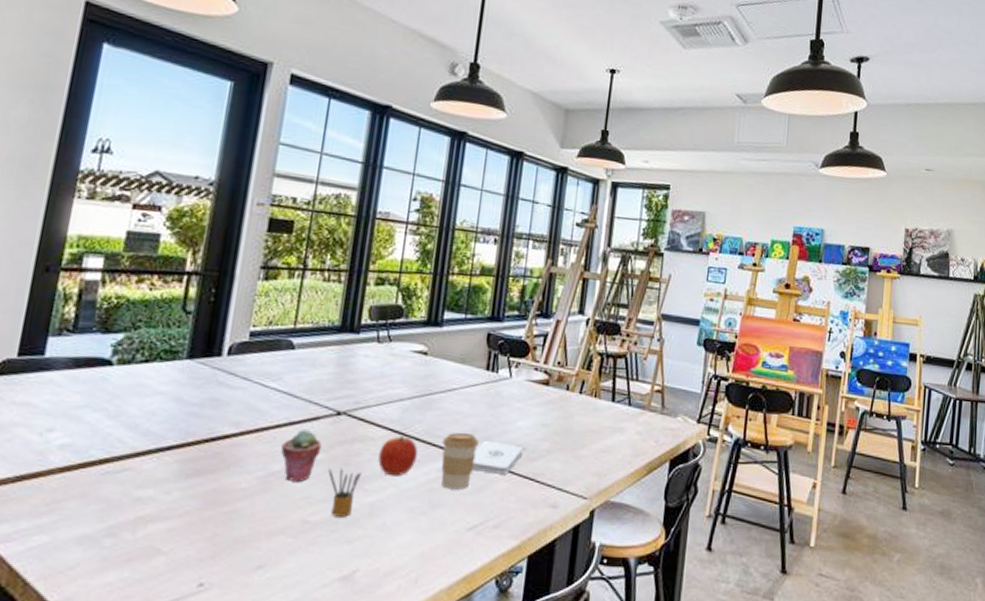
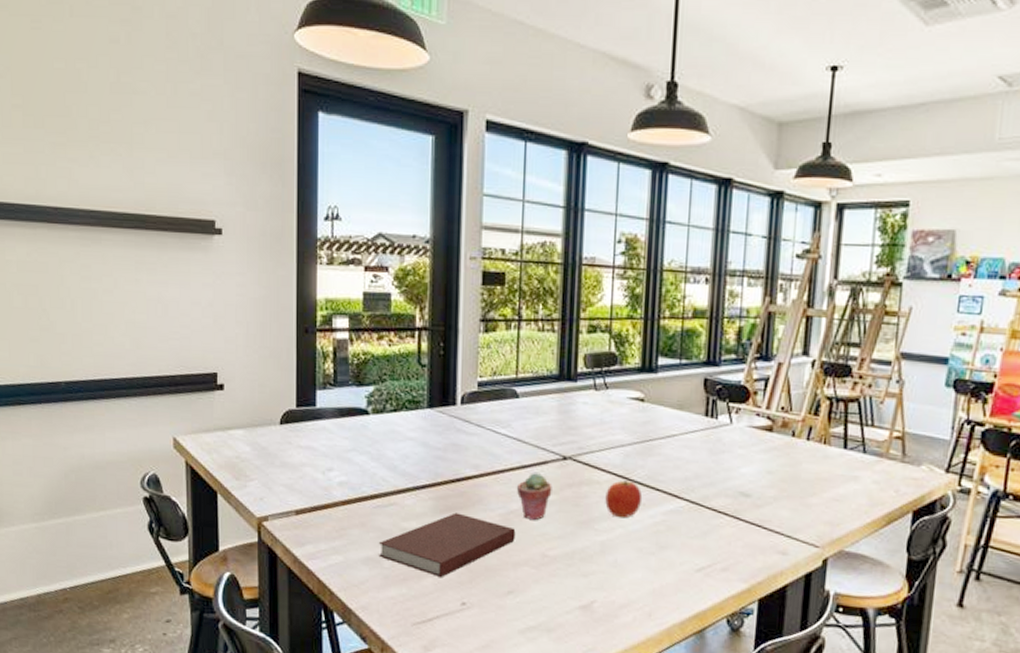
notebook: none [97,477,275,554] -> present [378,512,516,577]
pencil box: present [328,467,362,517] -> none [560,508,591,554]
coffee cup: present [441,432,479,490] -> none [665,478,702,533]
notepad: present [472,440,523,475] -> none [697,486,748,520]

